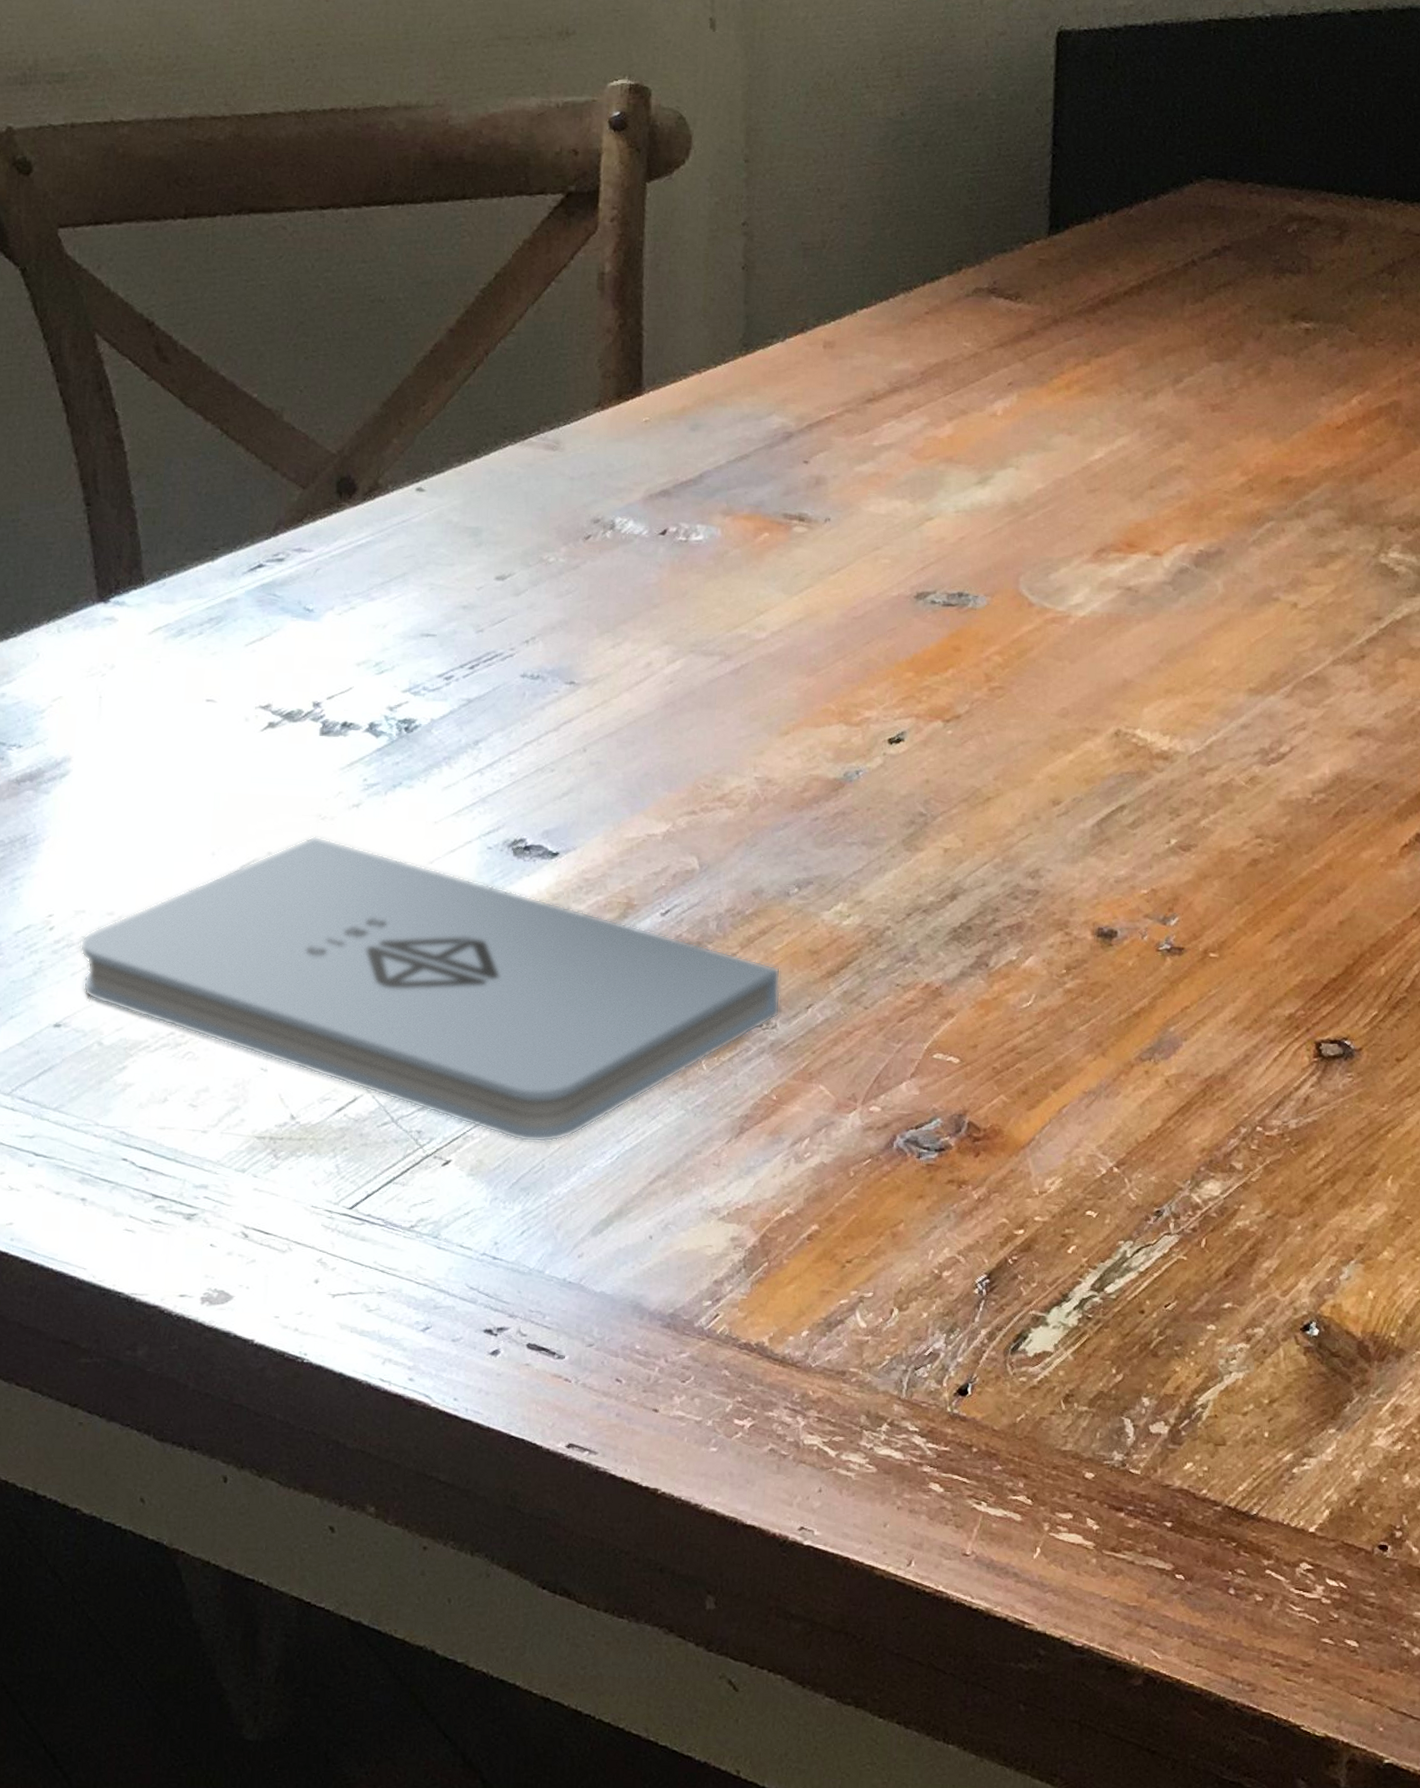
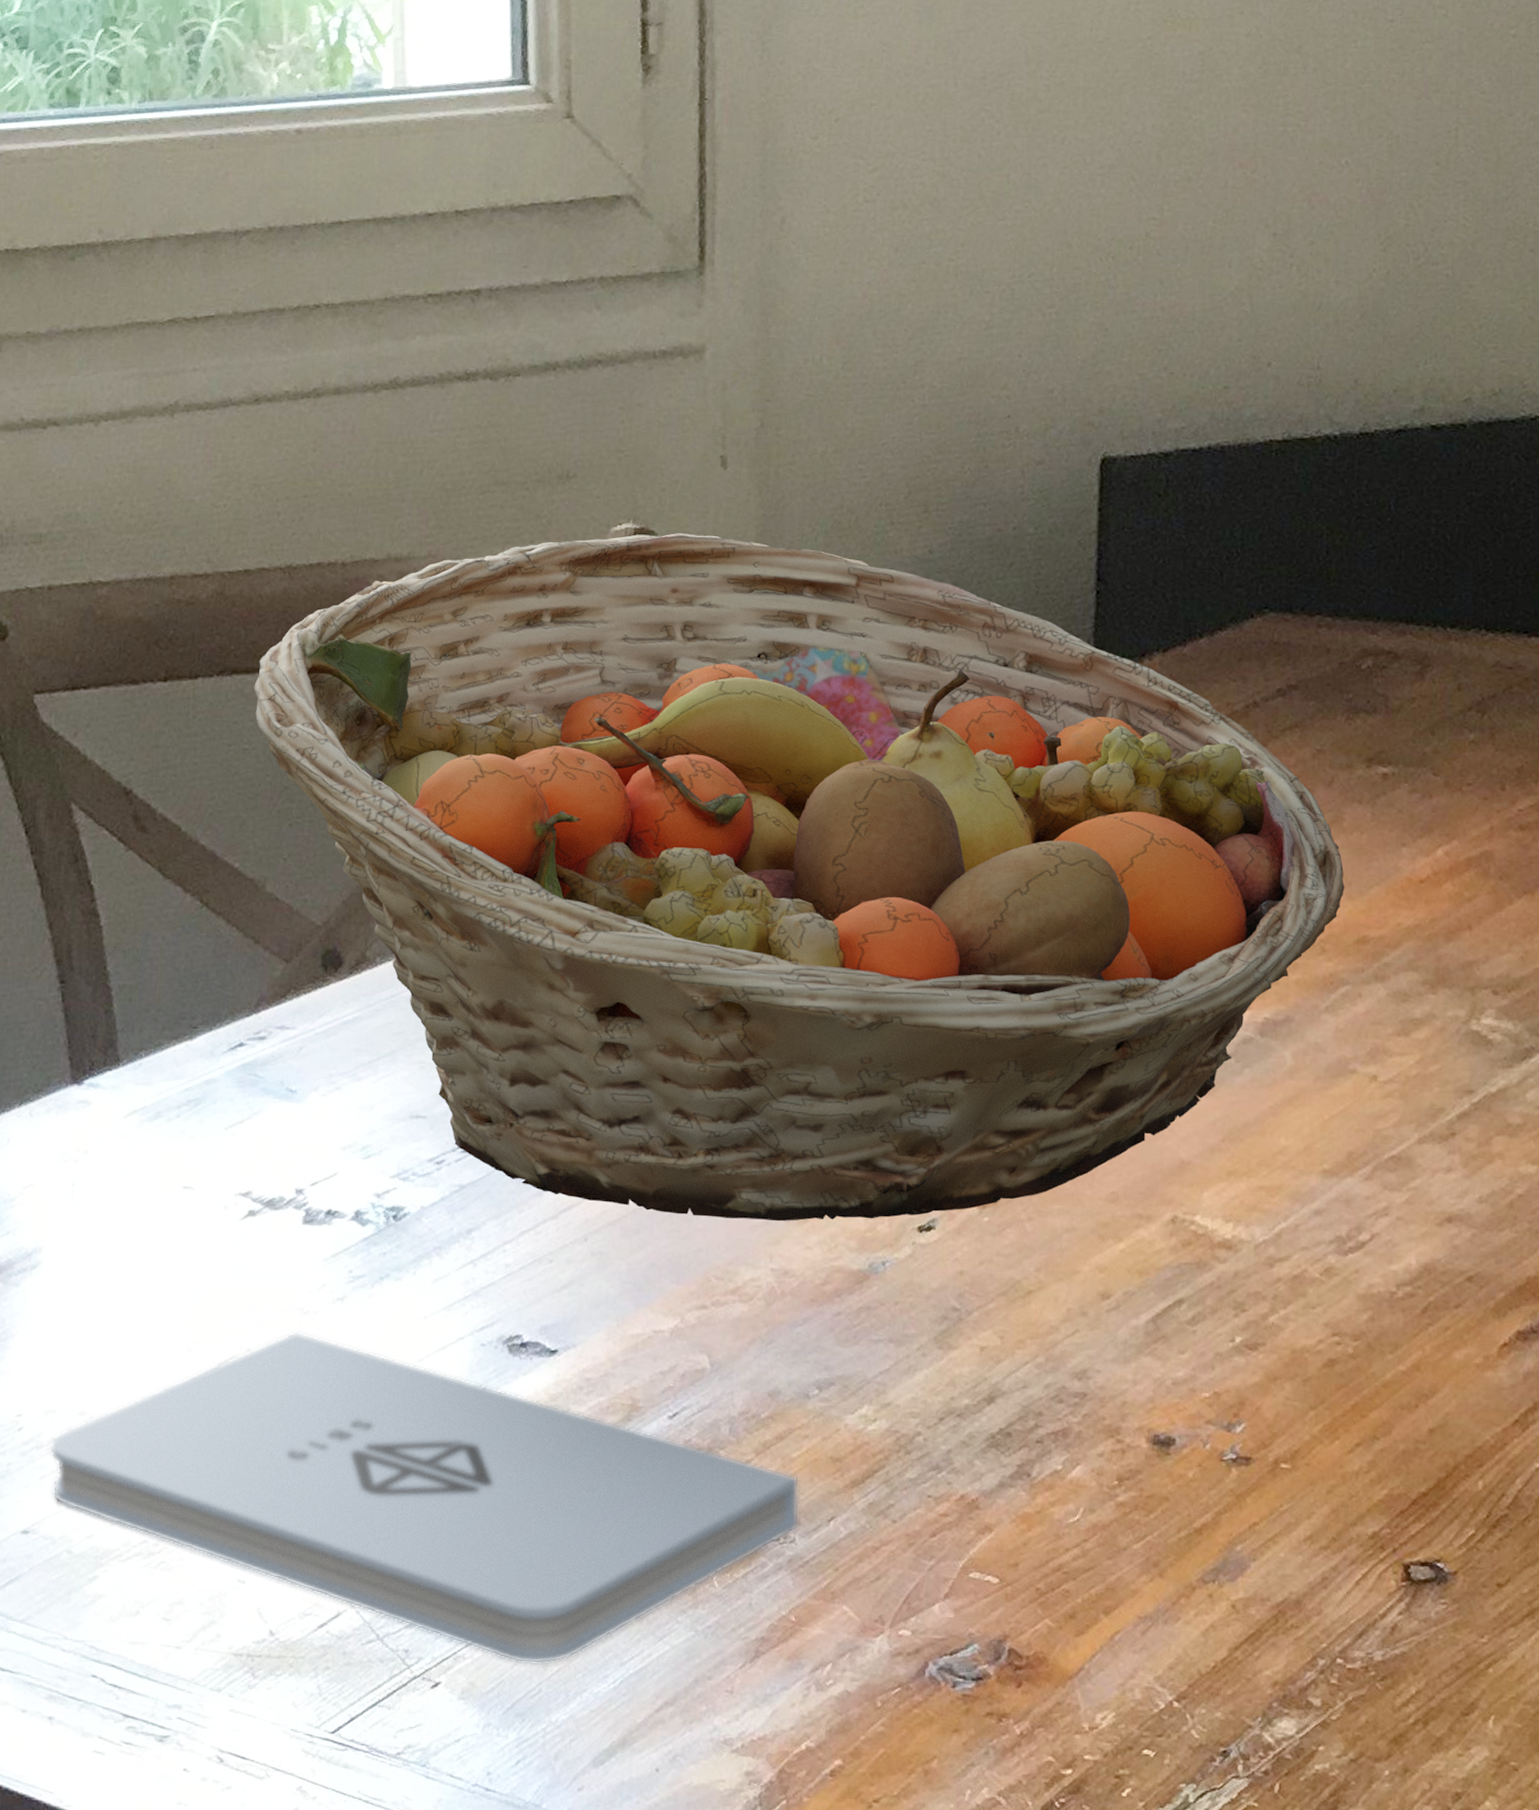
fruit basket: none [270,90,1271,734] -> present [254,533,1345,1222]

